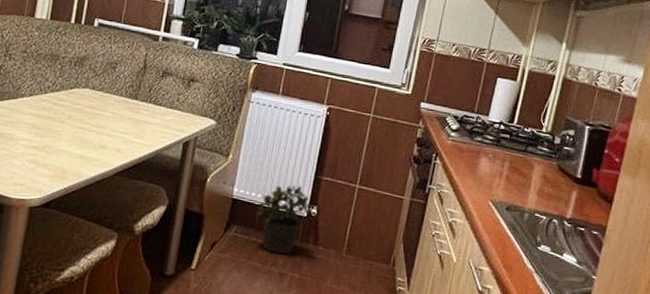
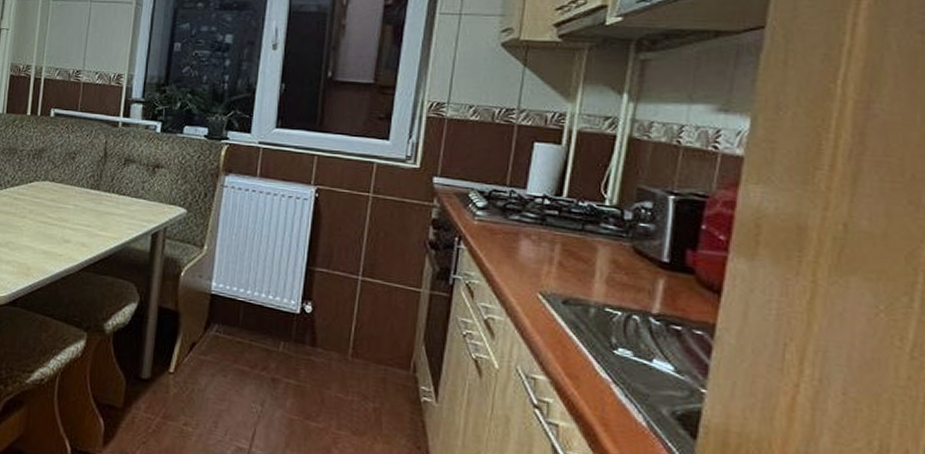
potted plant: present [254,185,318,254] -> none [238,277,313,357]

